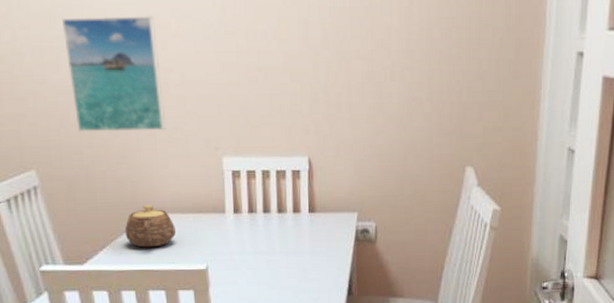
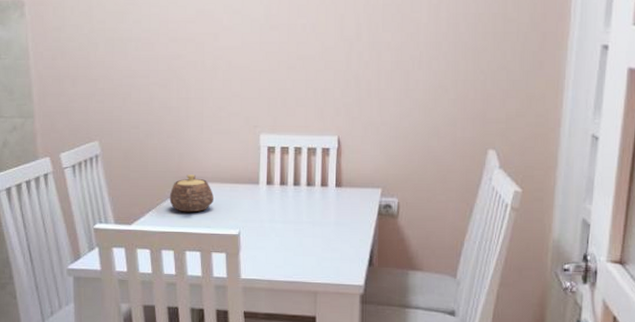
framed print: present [61,16,166,132] -> none [131,12,213,110]

